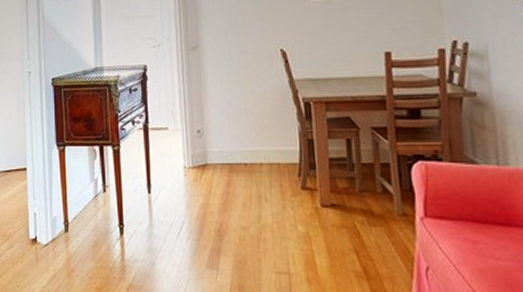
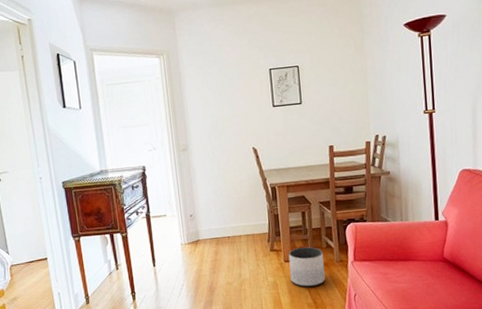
planter: none [327,188,381,248] -> present [288,246,325,287]

